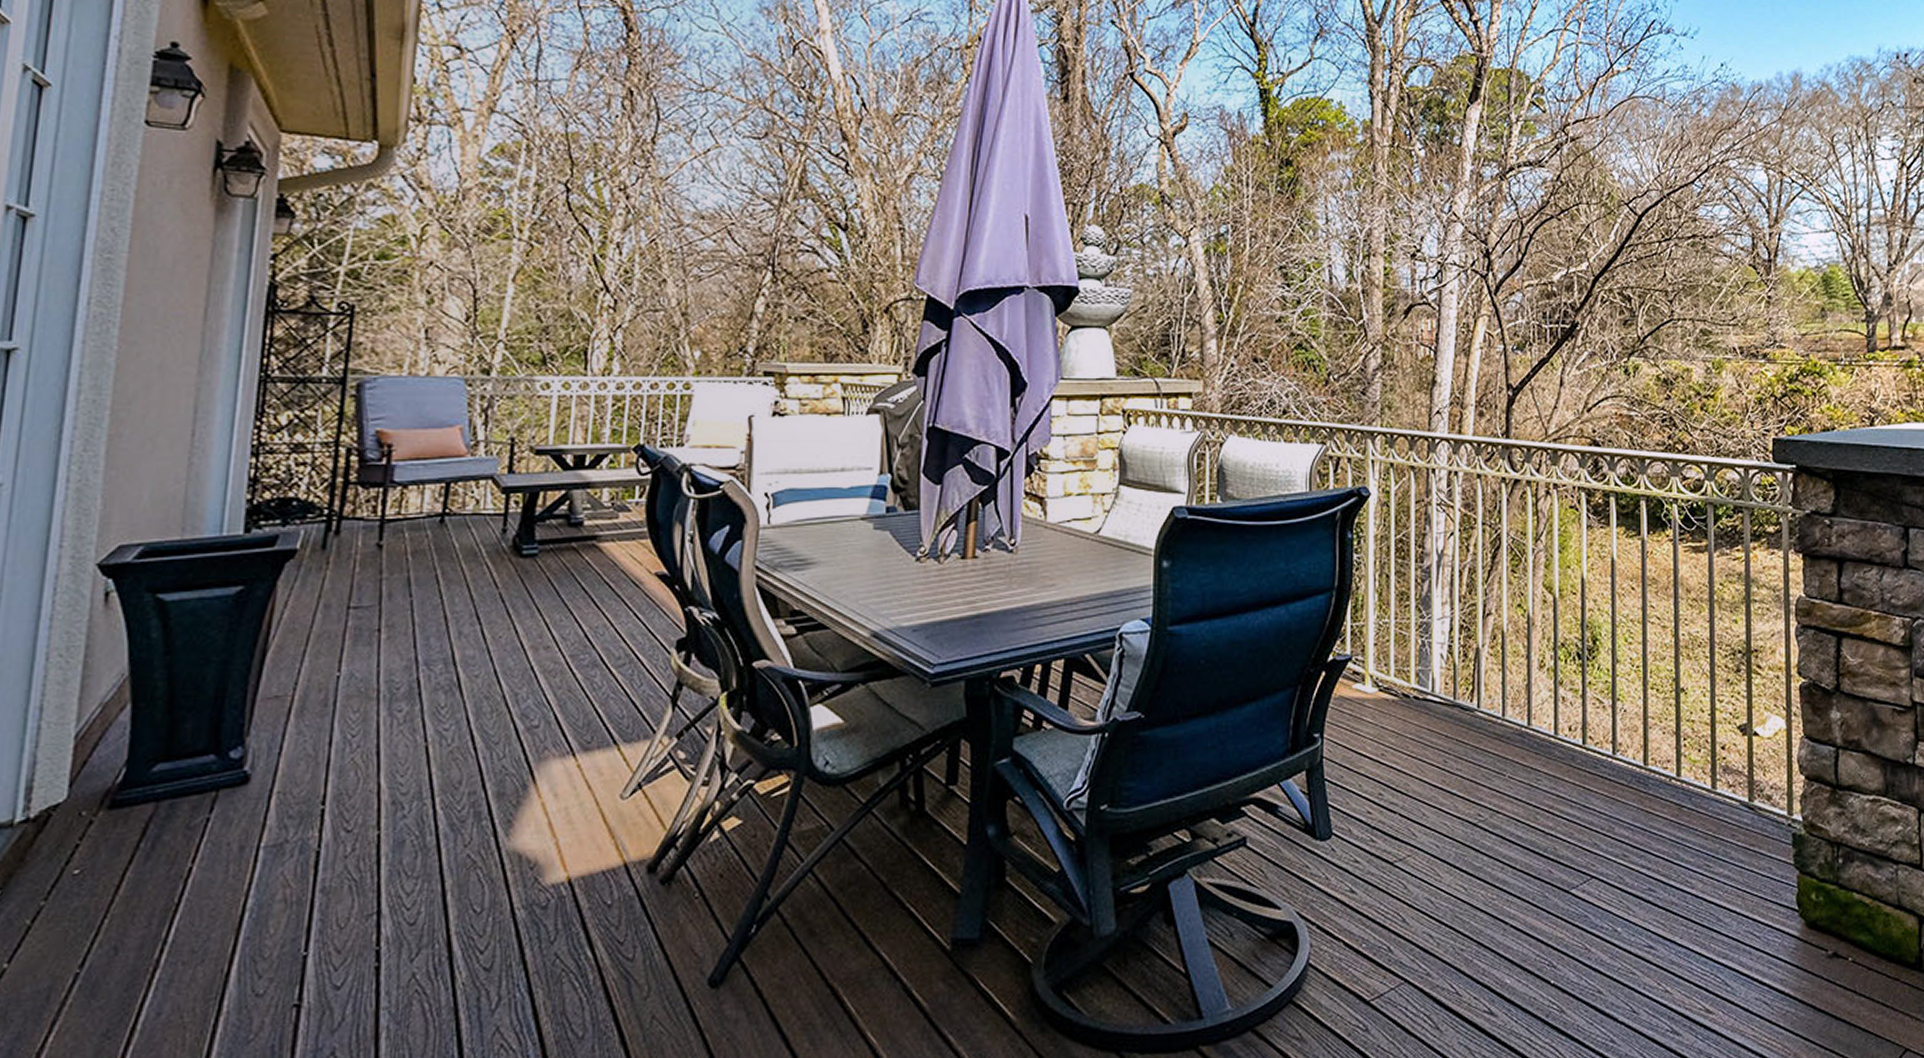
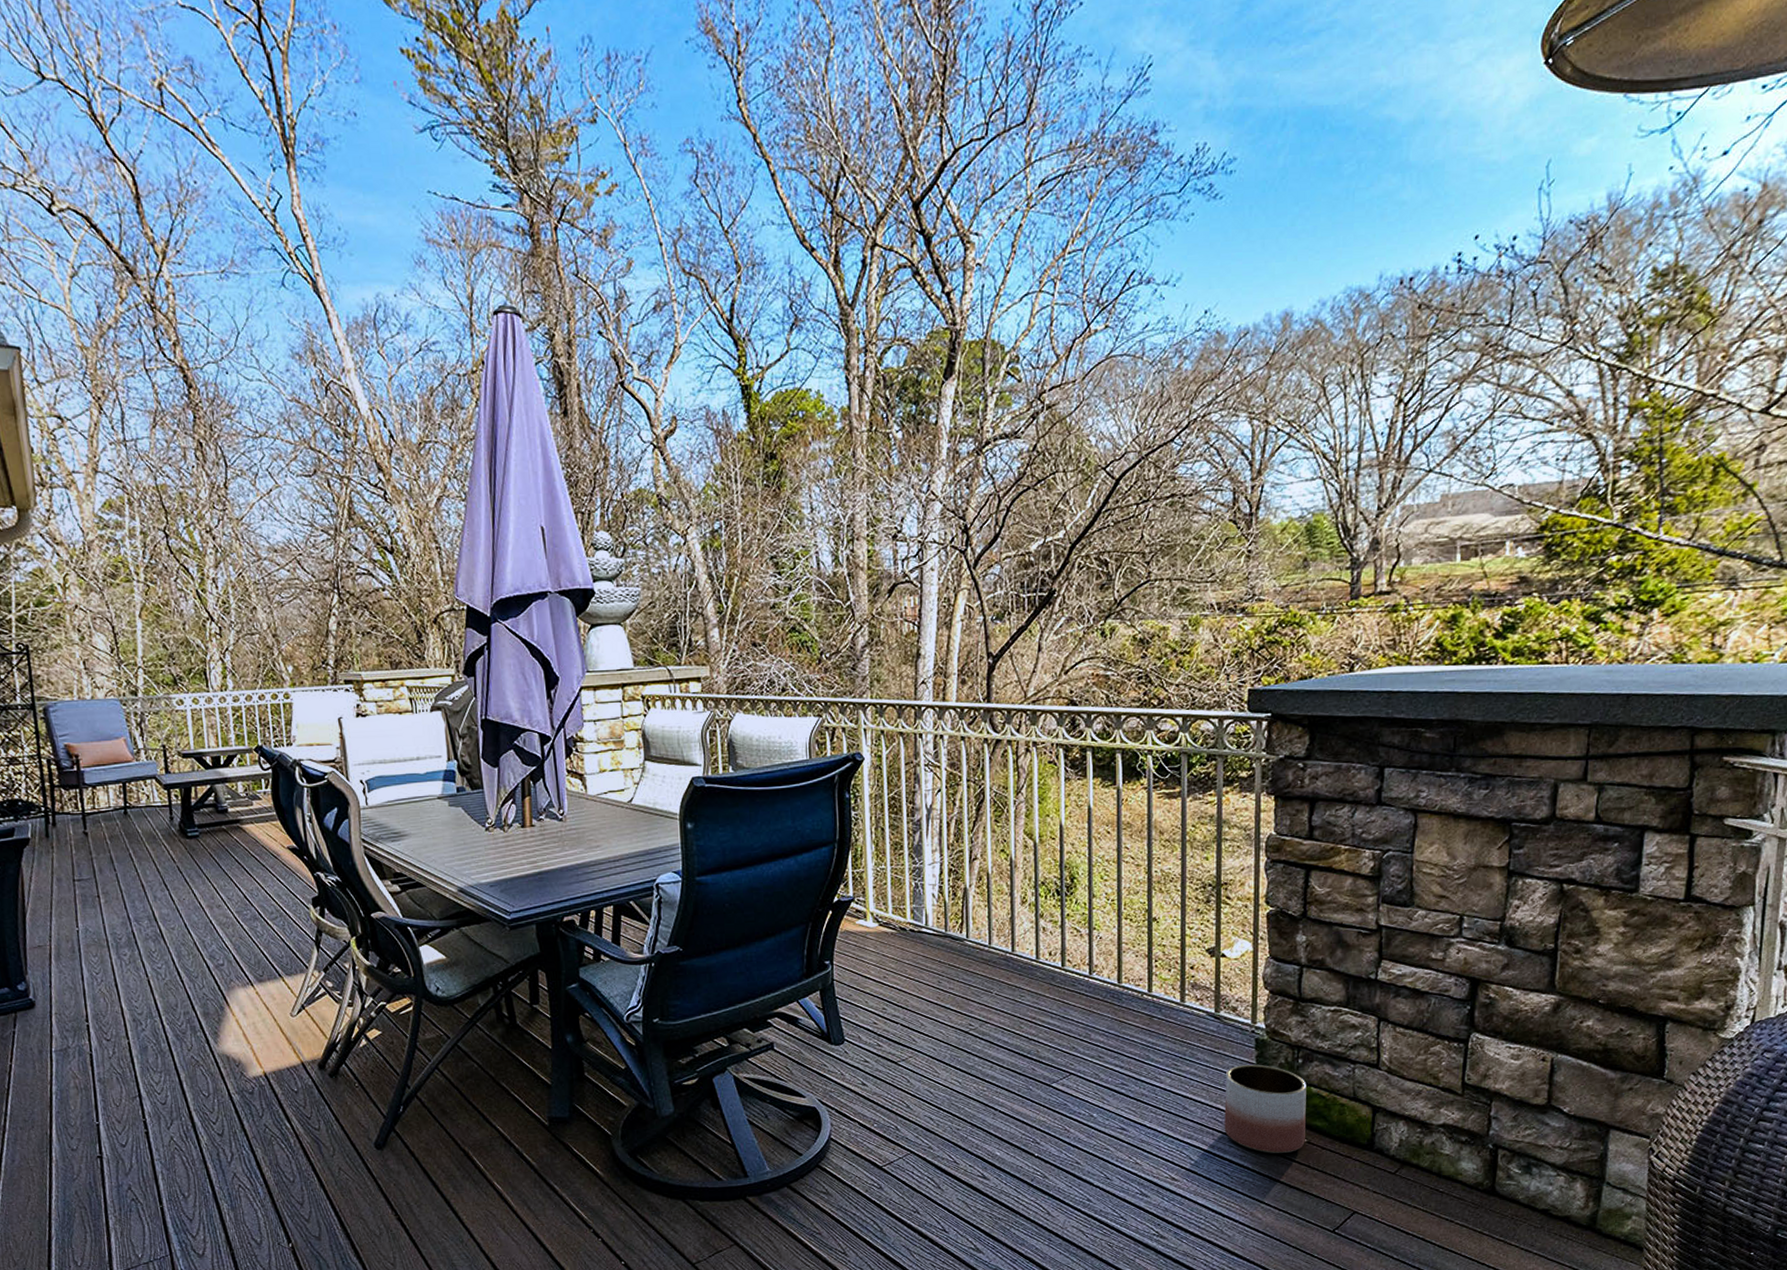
planter: none [1762,864,1850,977] -> present [1224,1064,1307,1154]

